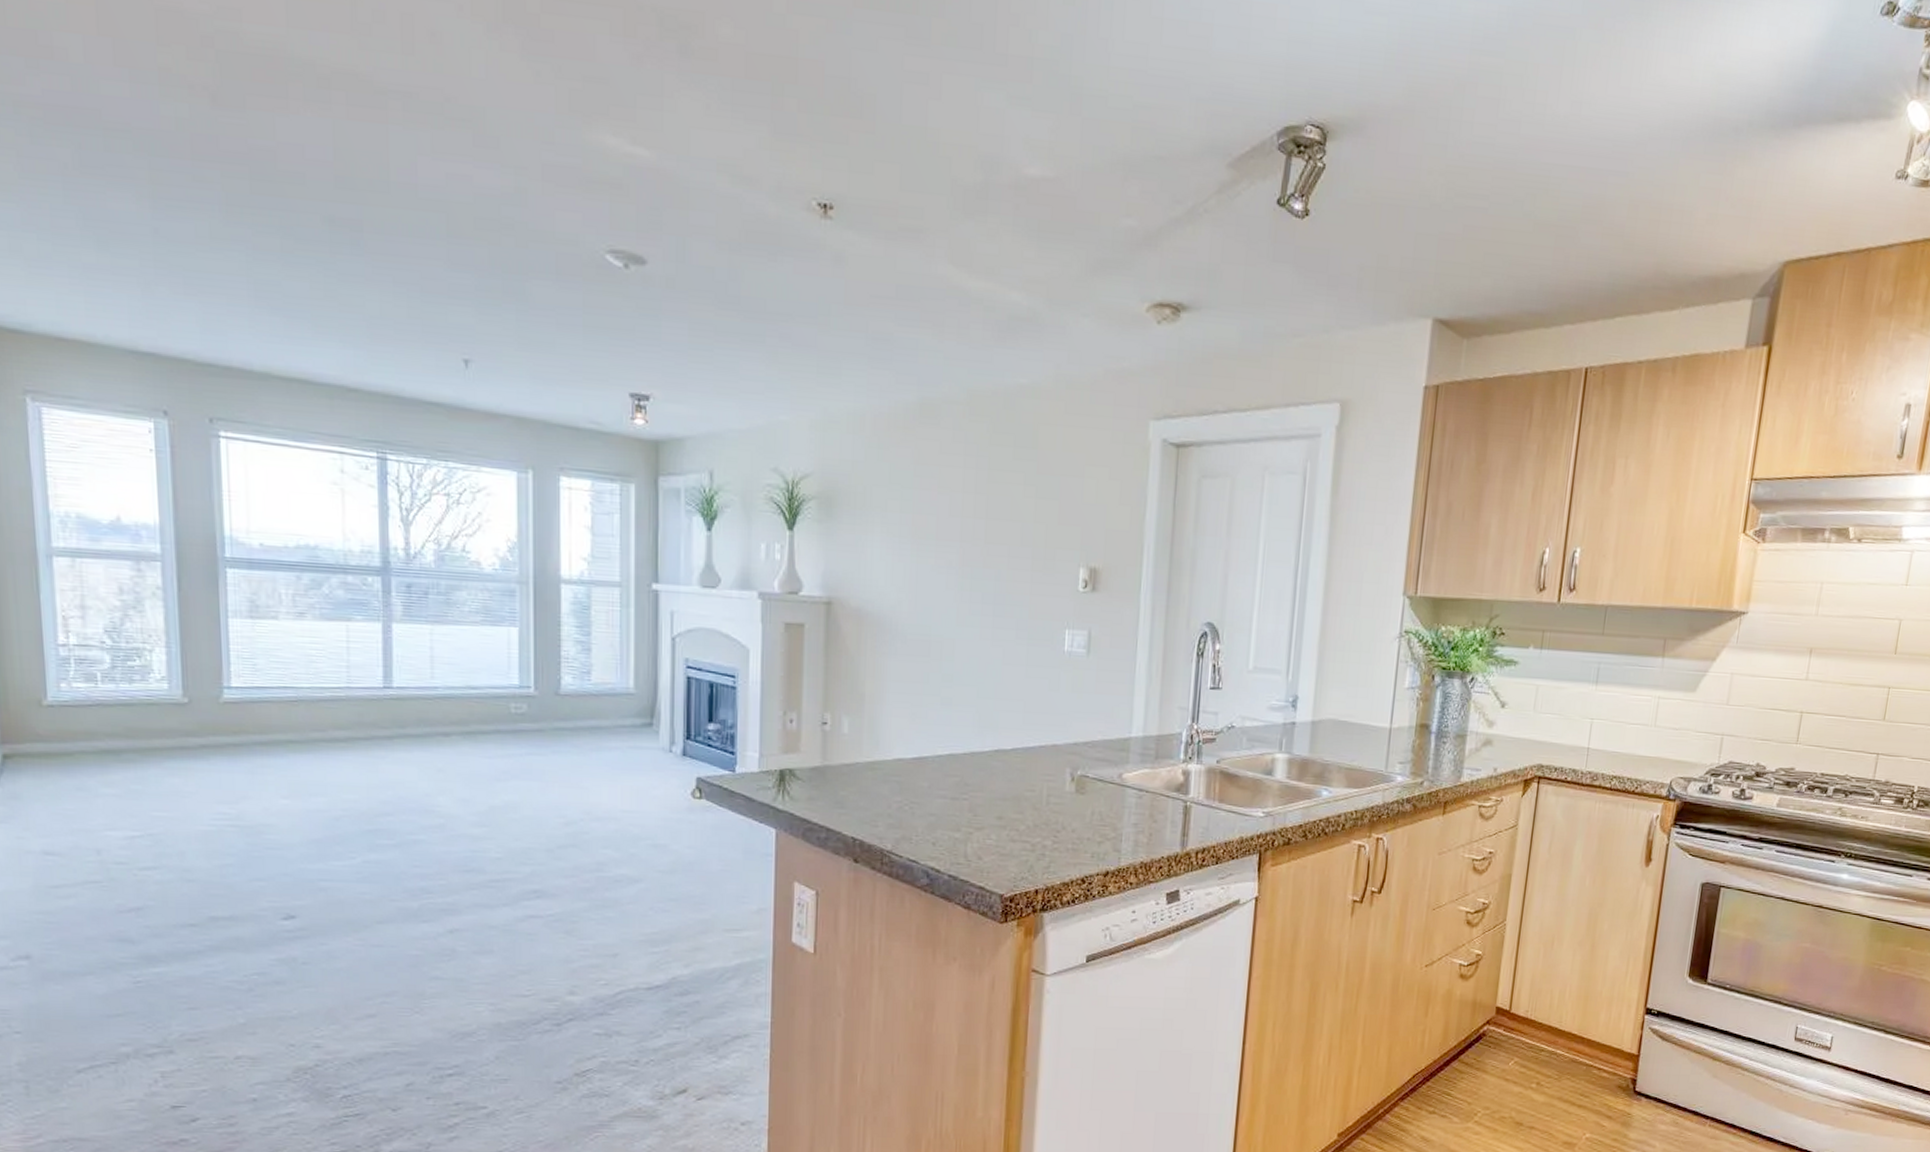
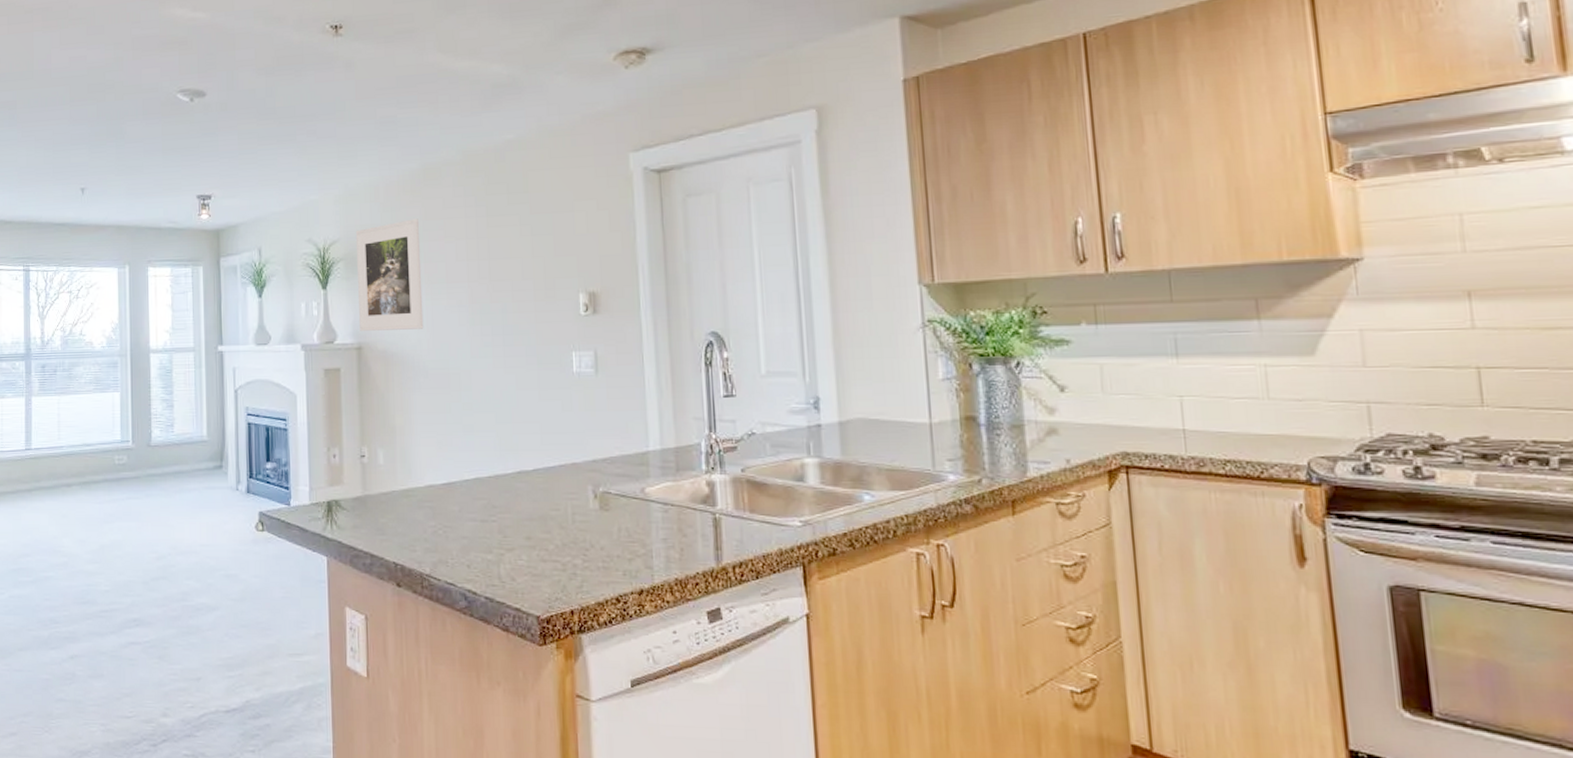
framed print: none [831,460,909,589] -> present [355,218,424,331]

